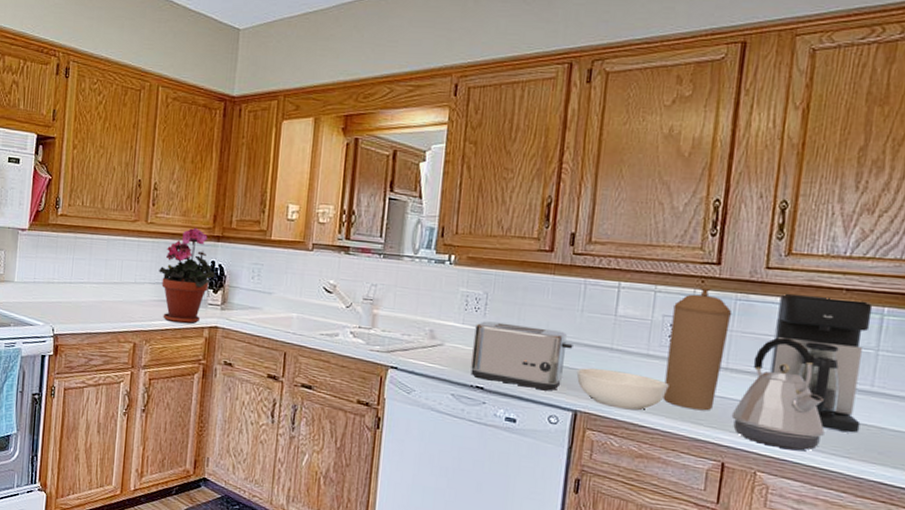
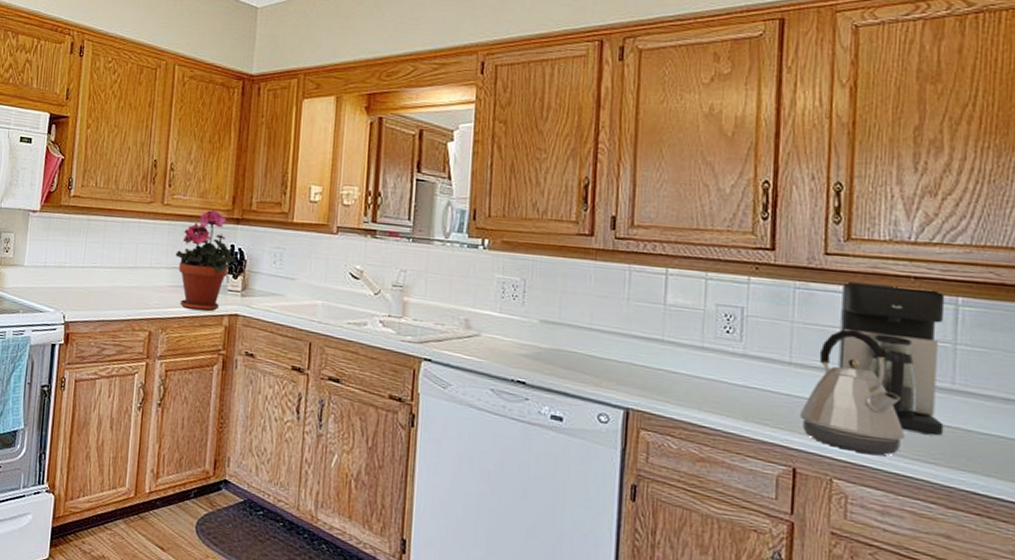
toaster: present [470,321,573,391] -> none [509,310,621,386]
bowl: present [576,367,669,411] -> none [626,361,728,410]
canister: present [662,286,733,411] -> none [722,273,792,410]

